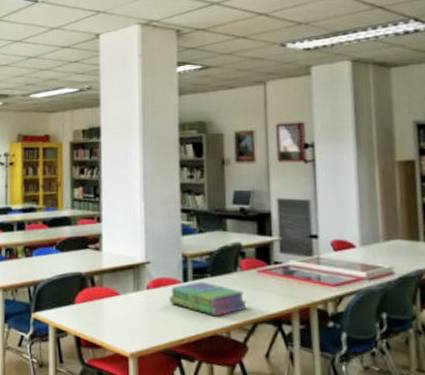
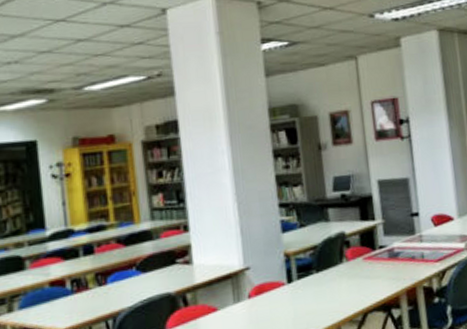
stack of books: present [169,281,247,317] -> none [273,279,356,315]

